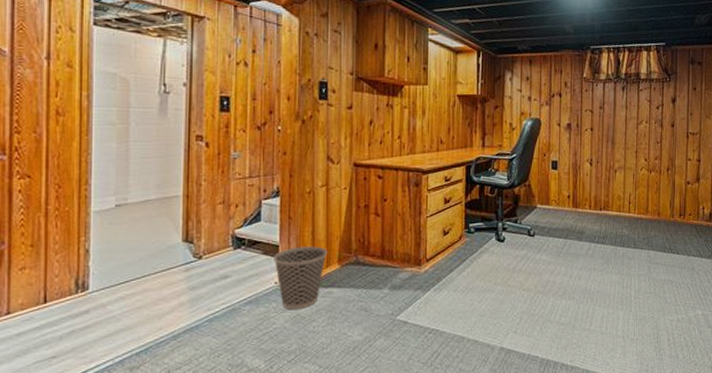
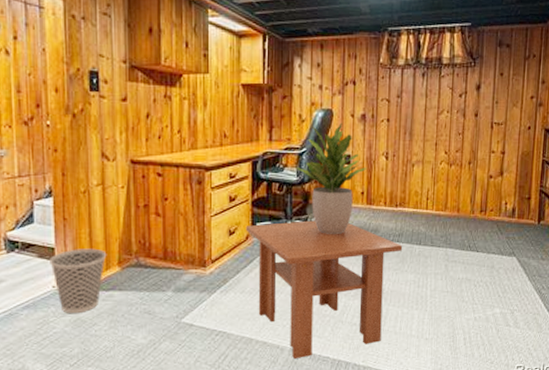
coffee table: none [459,222,608,358] -> present [245,220,403,359]
potted plant: none [507,130,573,236] -> present [297,122,368,235]

